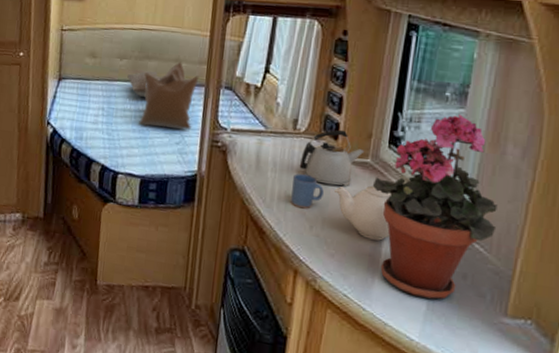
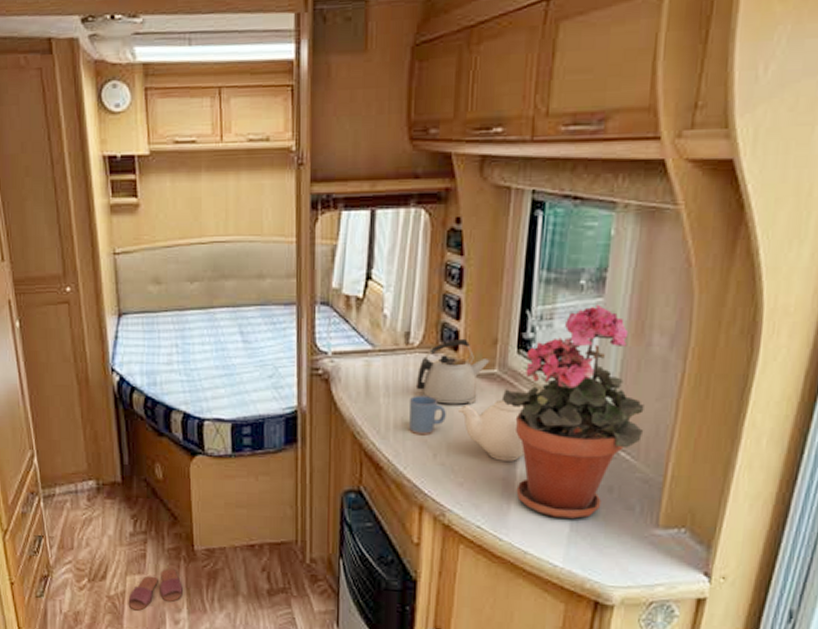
slippers: none [35,297,83,333] -> present [128,568,183,611]
pillow: present [127,71,161,97] -> none [202,294,242,325]
cushion: present [139,61,200,130] -> none [222,277,289,361]

